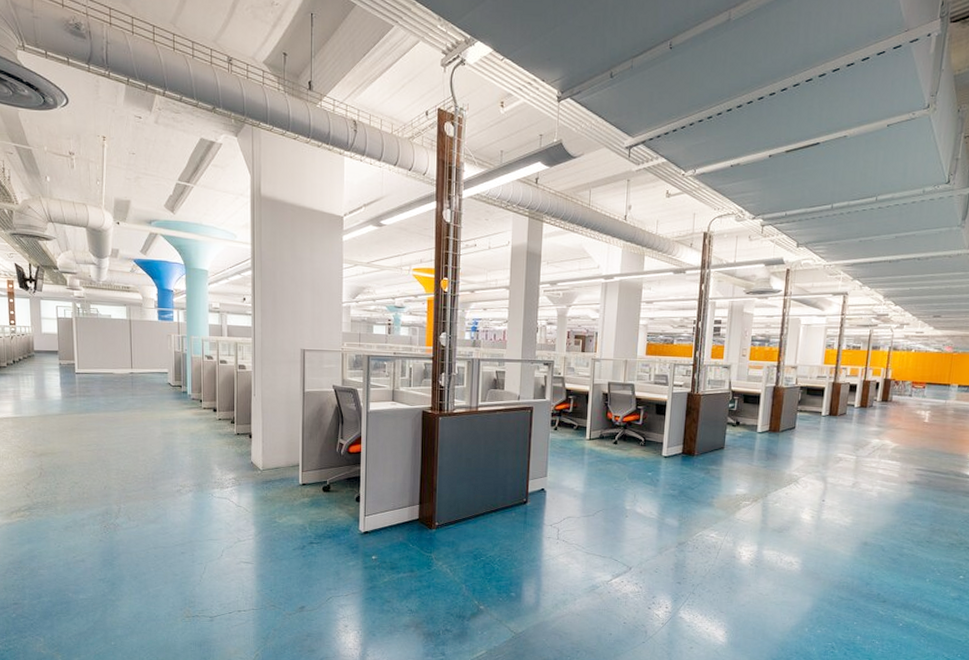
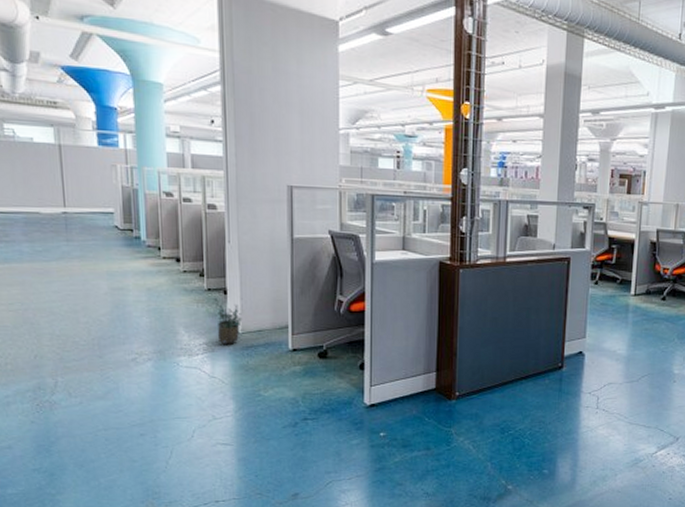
potted plant: none [242,441,264,479] -> present [214,298,243,345]

